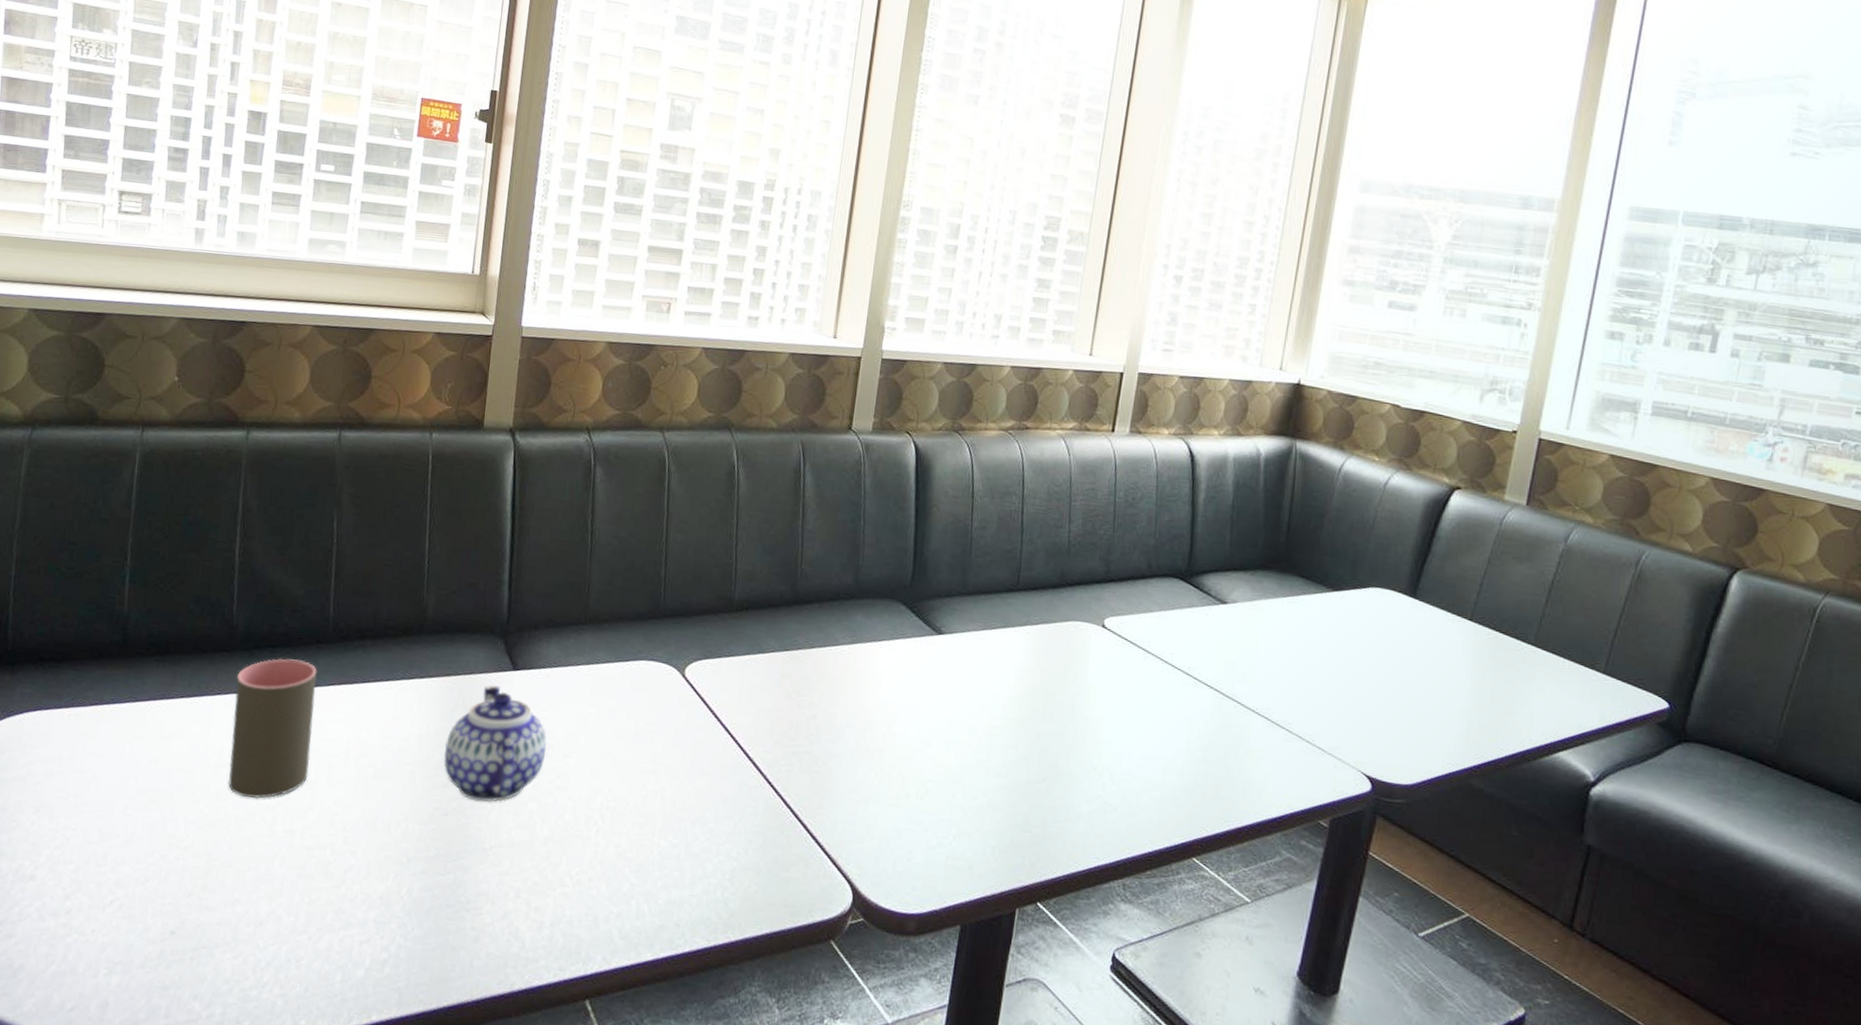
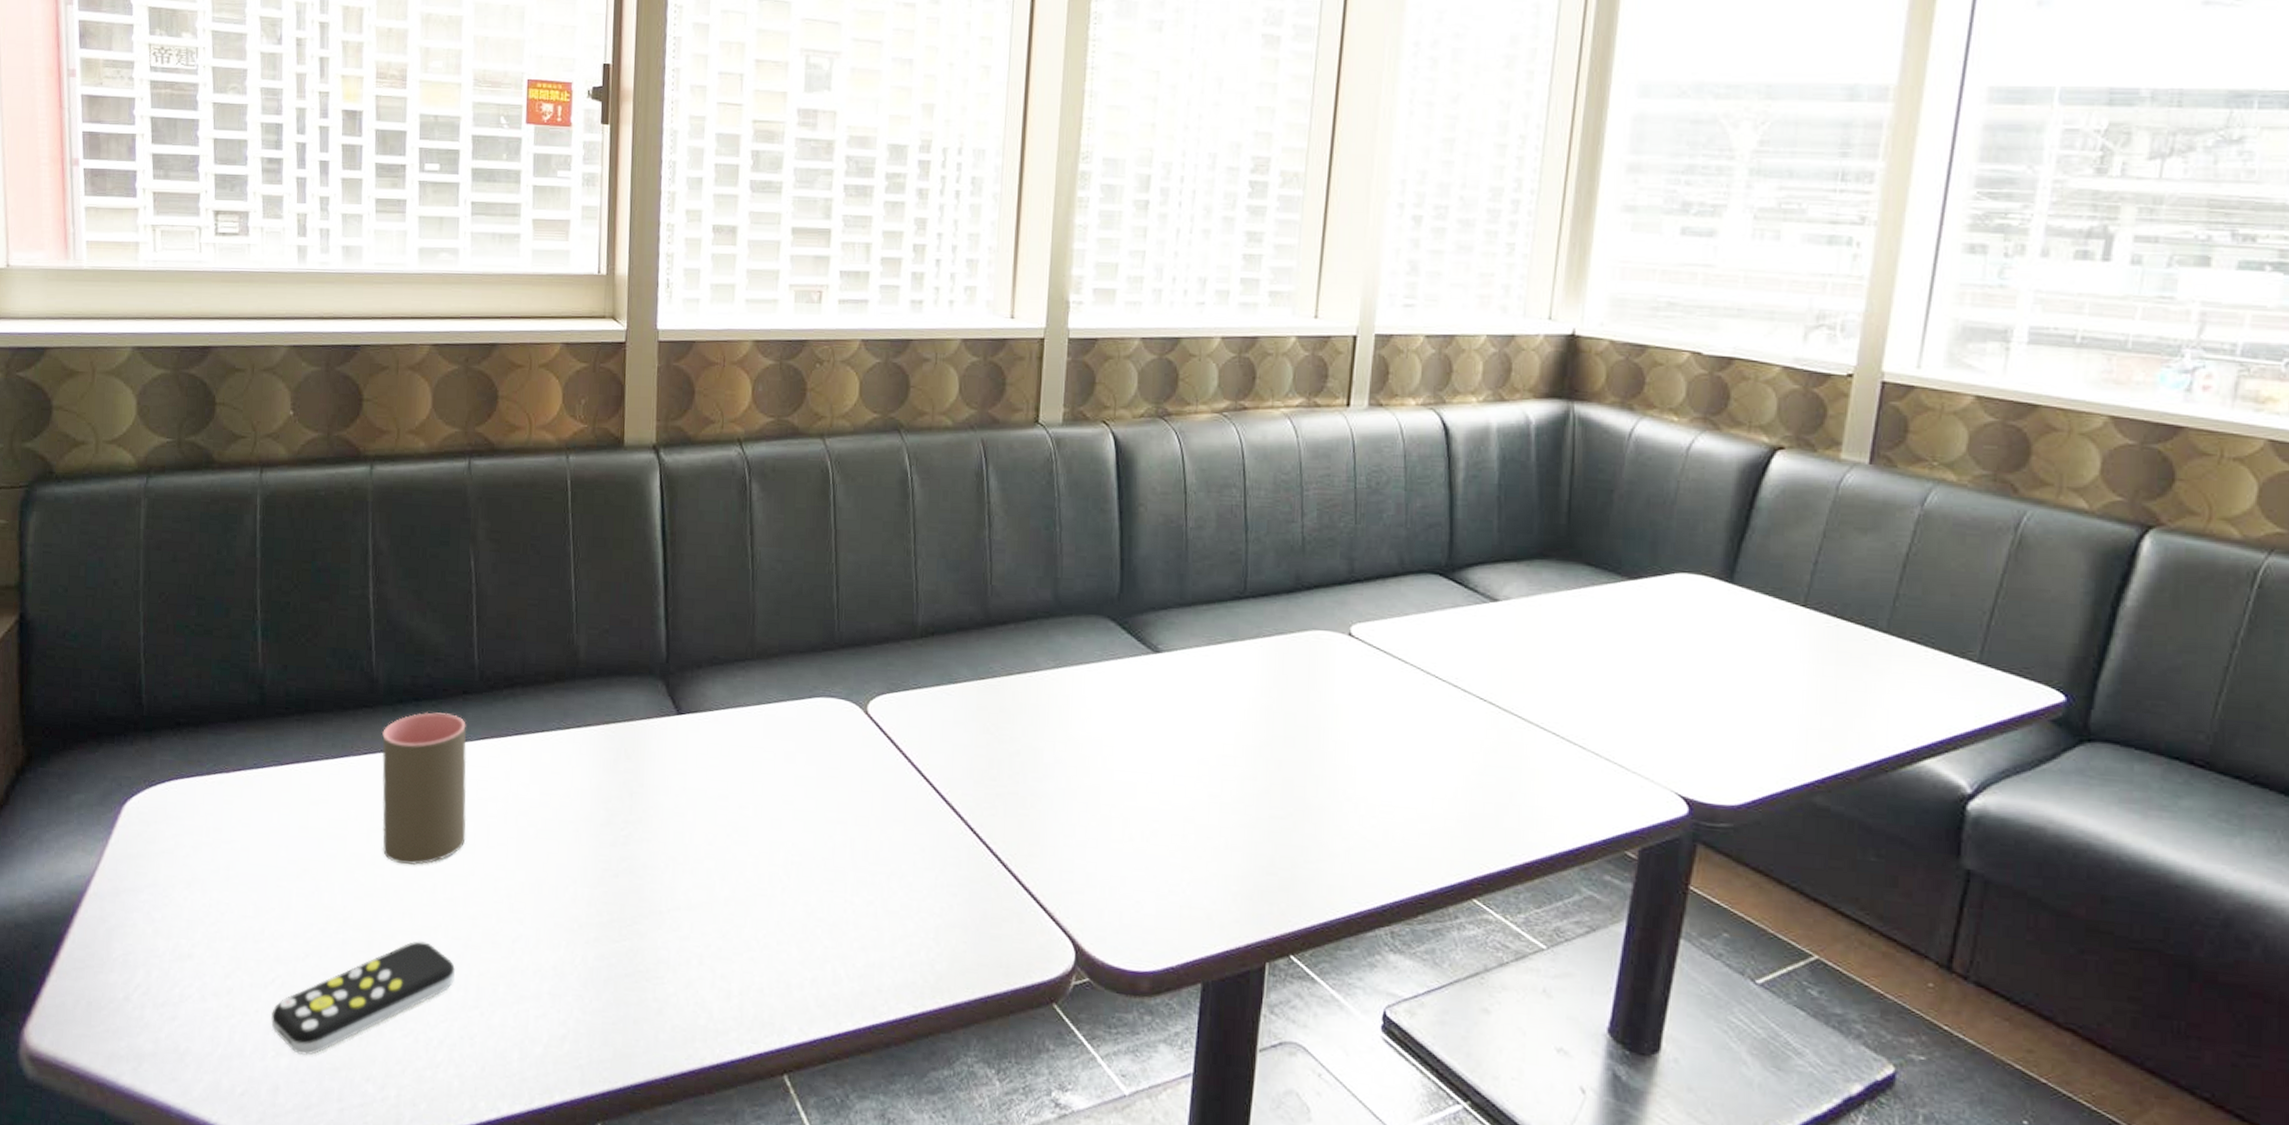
remote control: none [106,869,289,974] -> present [271,941,456,1056]
teapot: present [443,684,548,802] -> none [609,731,721,861]

